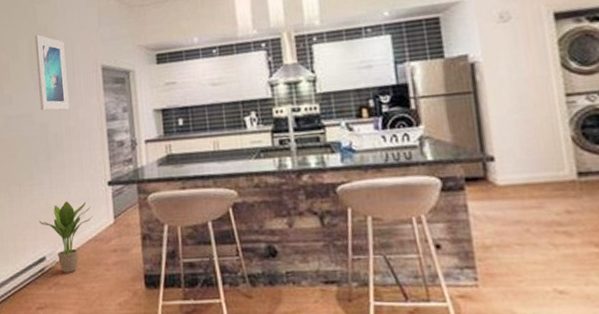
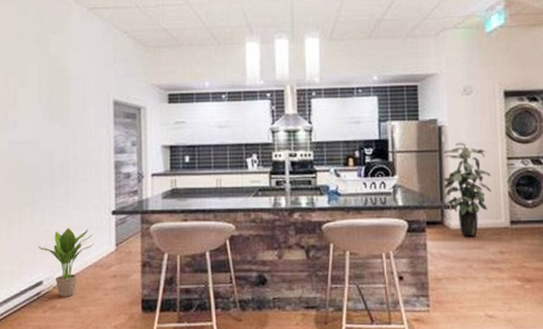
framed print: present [34,34,70,111] -> none [45,63,79,140]
indoor plant: none [479,79,548,194] -> present [442,142,492,236]

